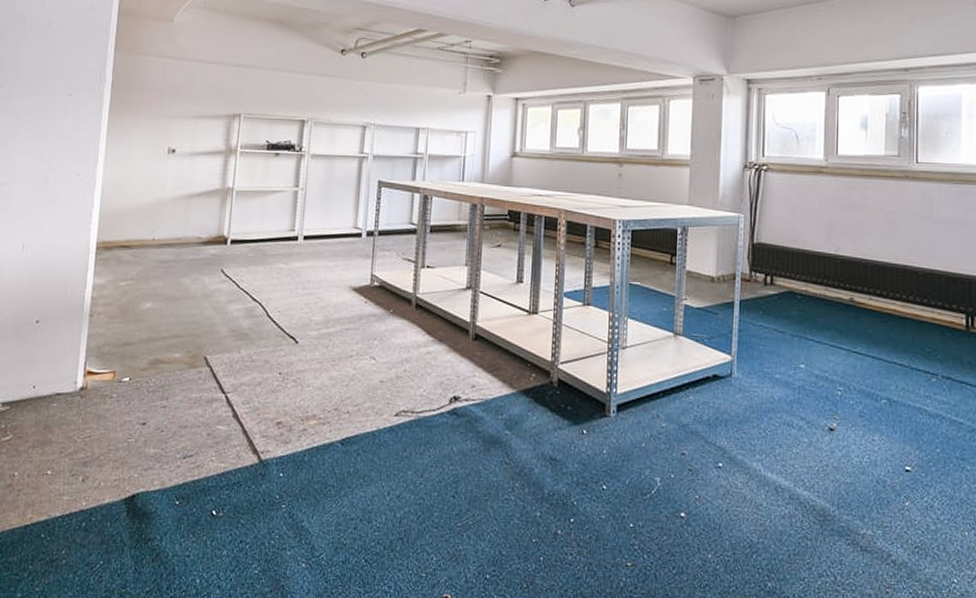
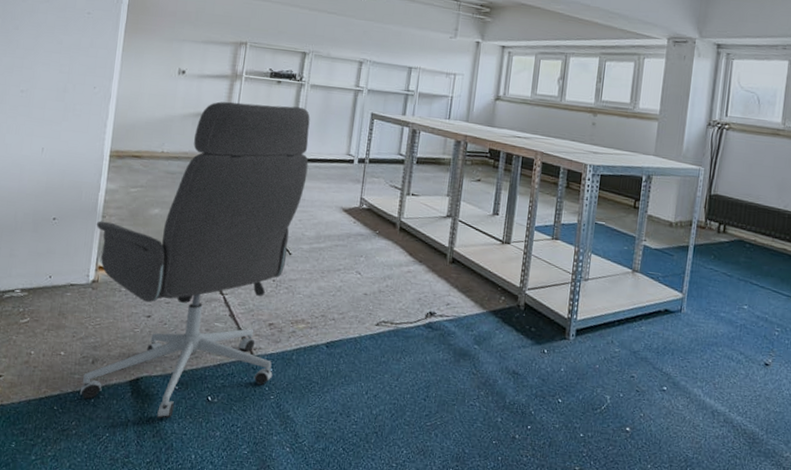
office chair: none [70,179,313,540] -> present [80,101,310,419]

